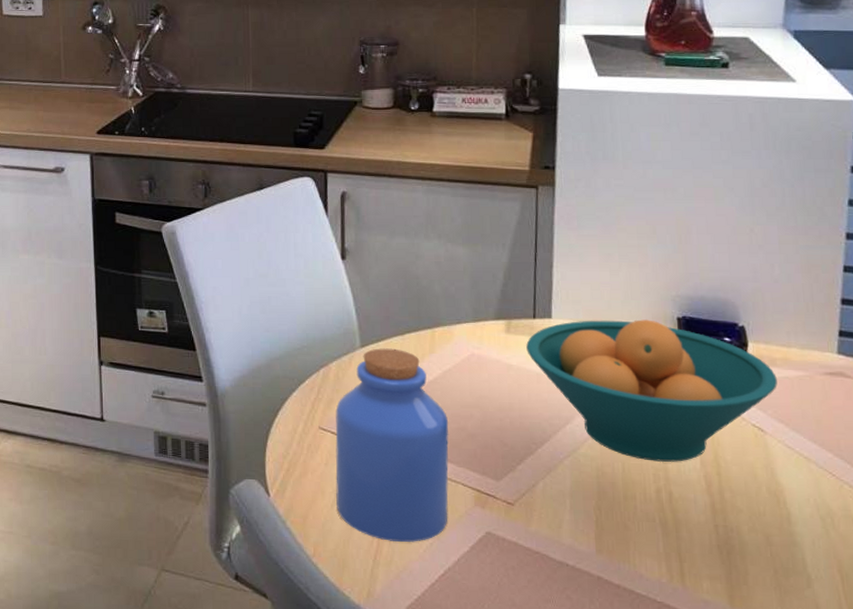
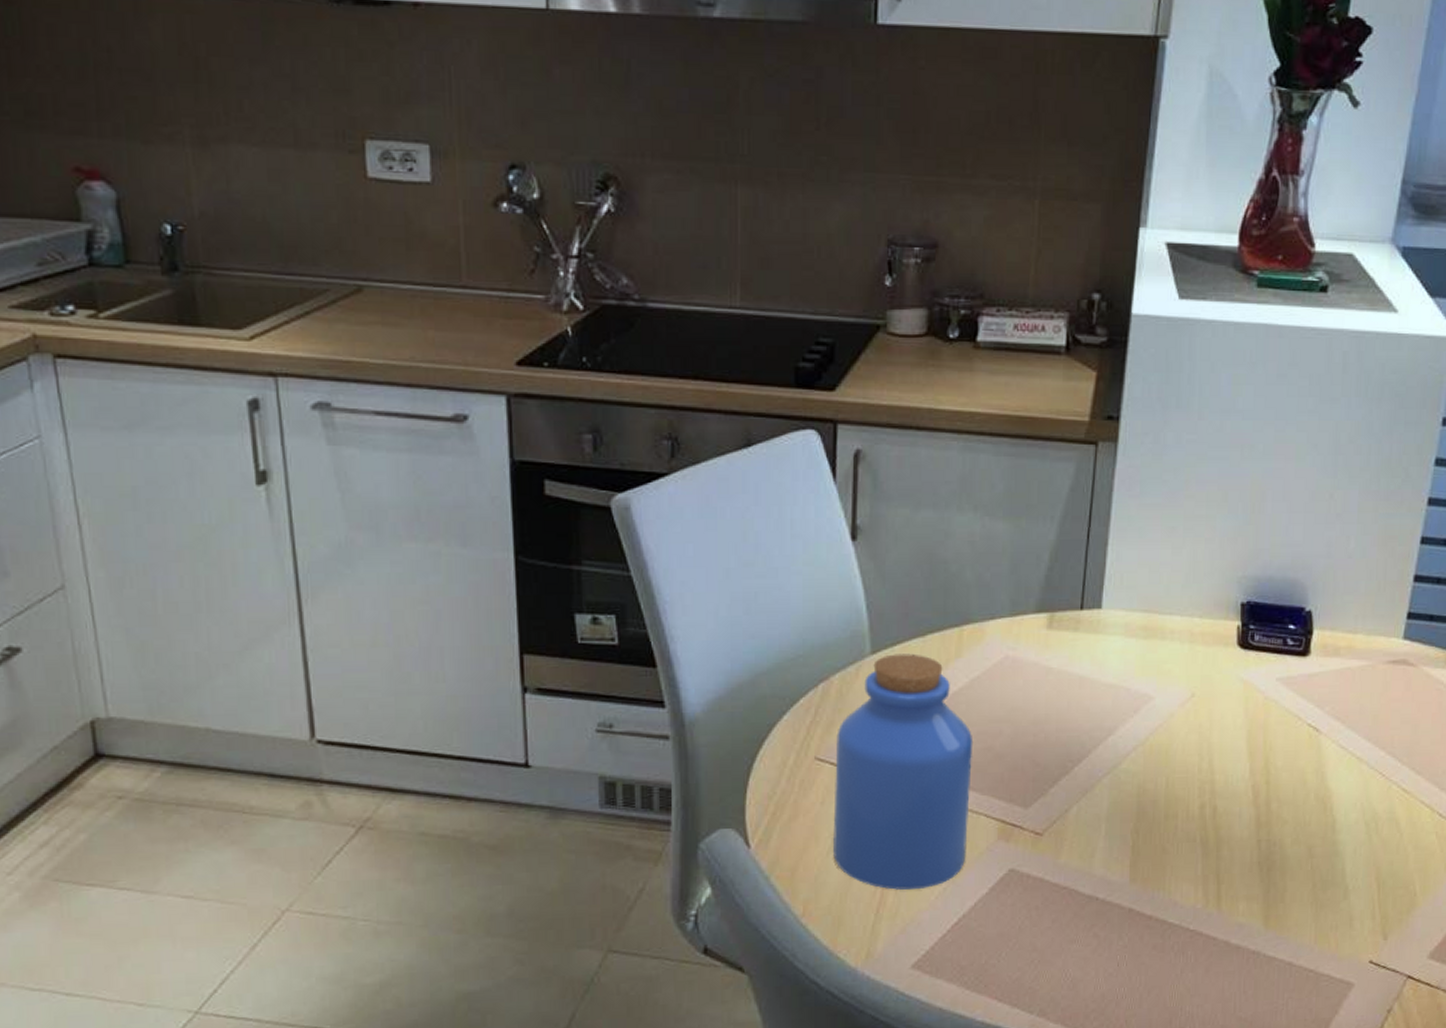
fruit bowl: present [526,319,777,462] -> none [1070,606,1339,773]

